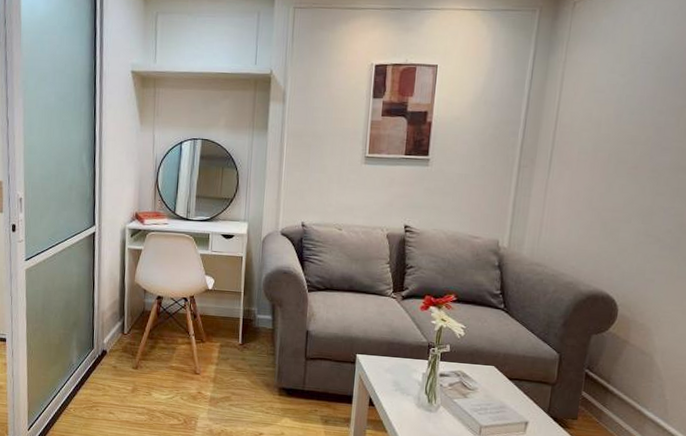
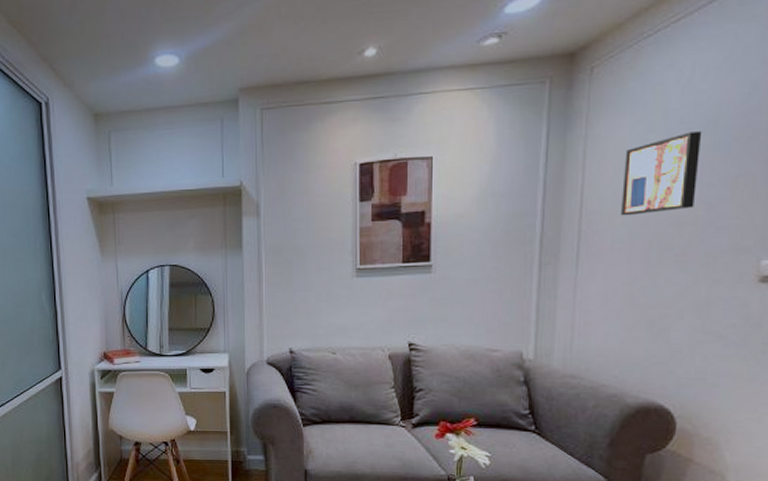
wall art: none [588,65,658,132] -> present [621,131,702,216]

